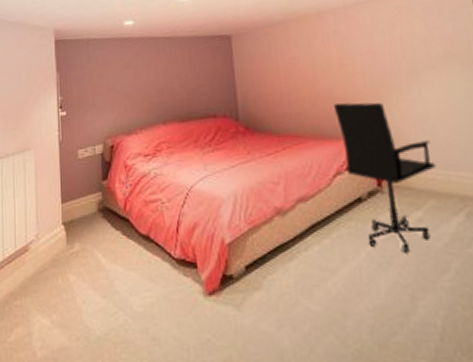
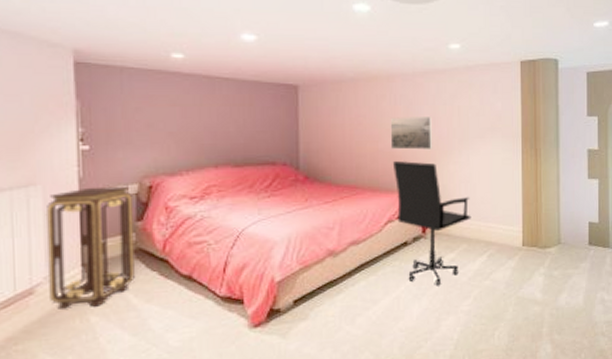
pedestal table: none [36,146,103,267] -> present [45,186,136,309]
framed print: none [325,50,377,91] -> present [390,117,433,150]

